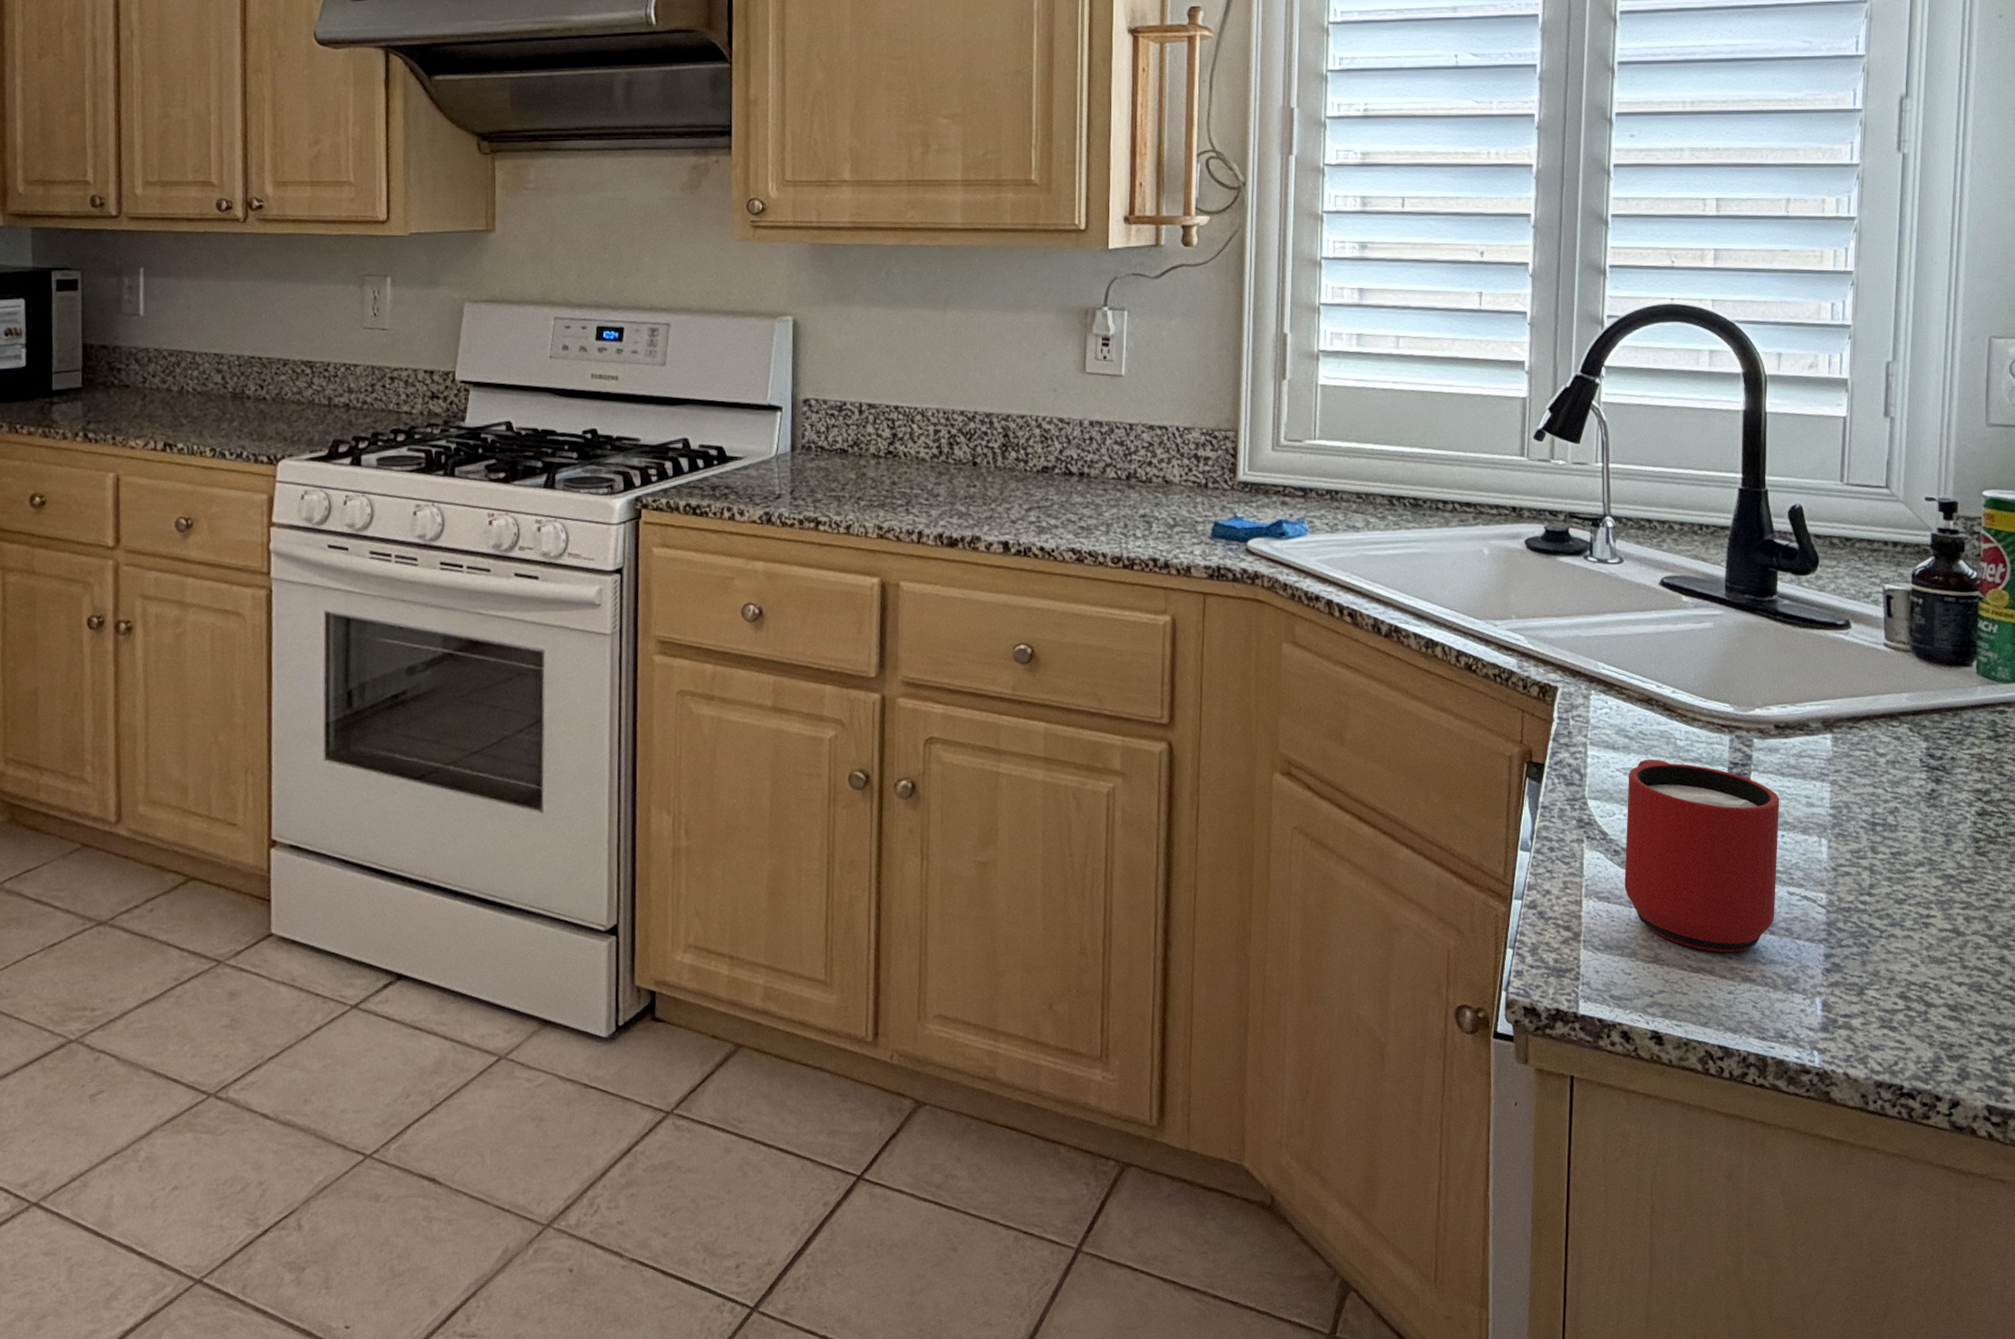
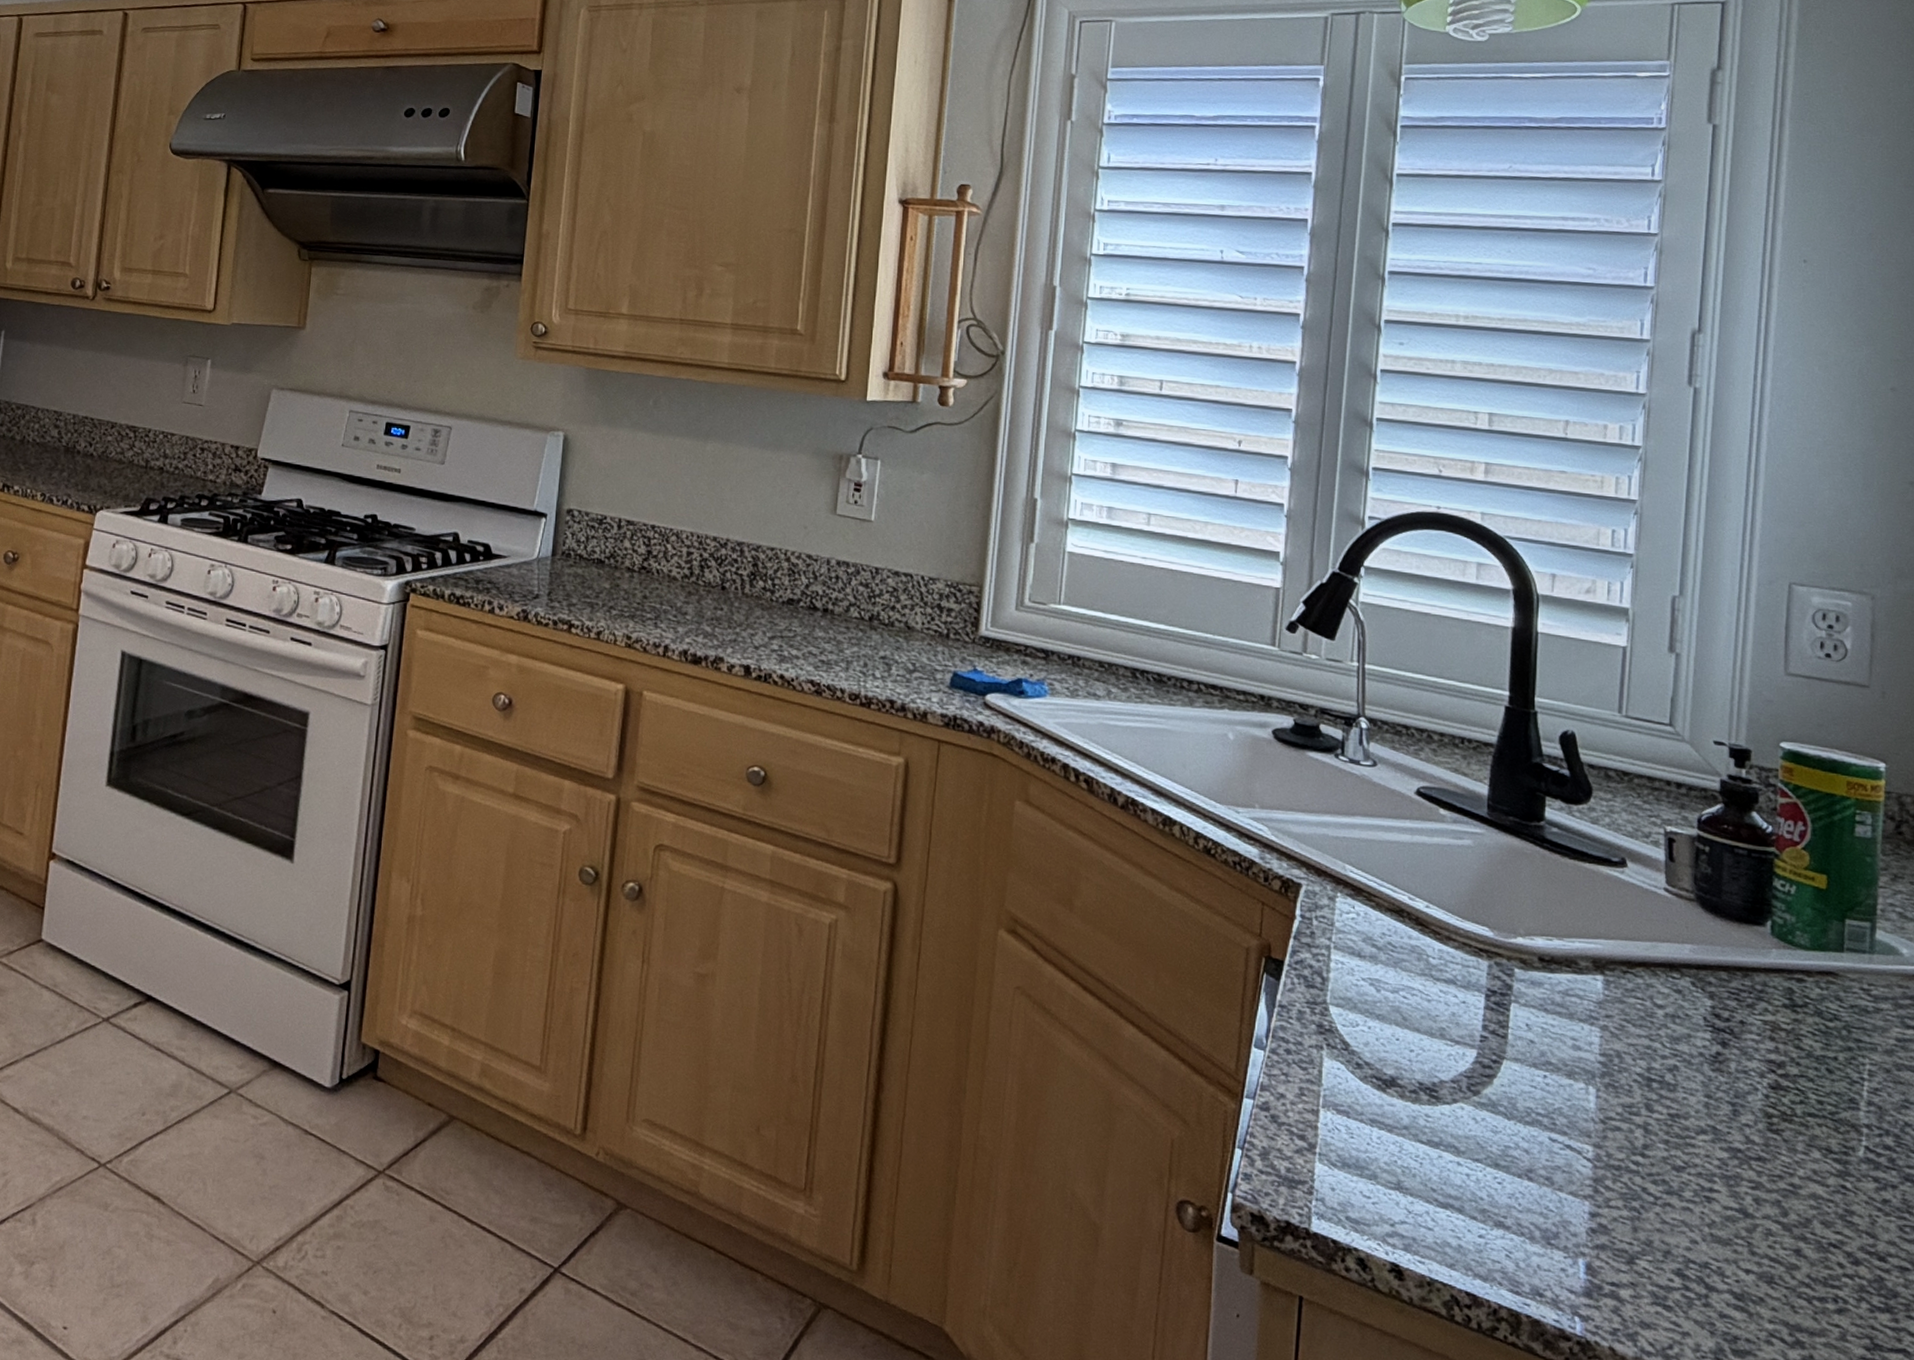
mug: present [1624,759,1780,953] -> none [1366,973,1543,1194]

